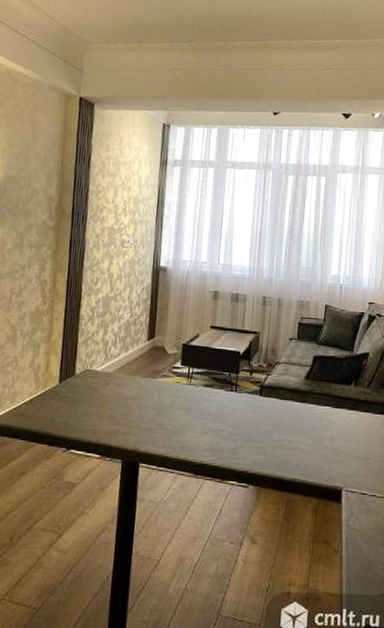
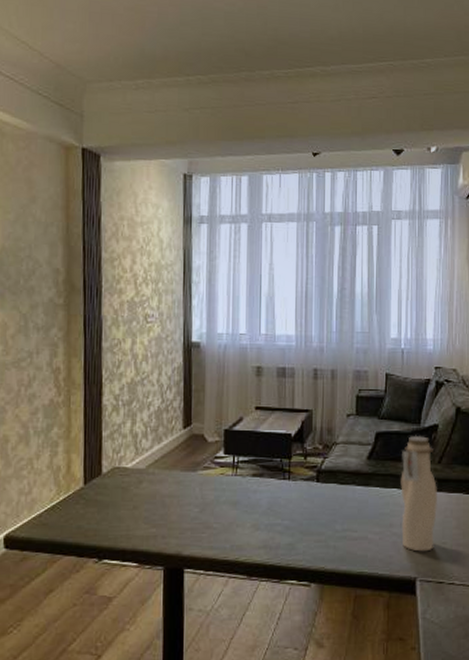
water bottle: none [331,360,365,465] -> present [400,435,438,552]

